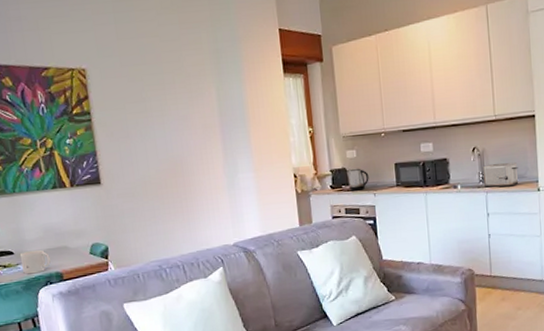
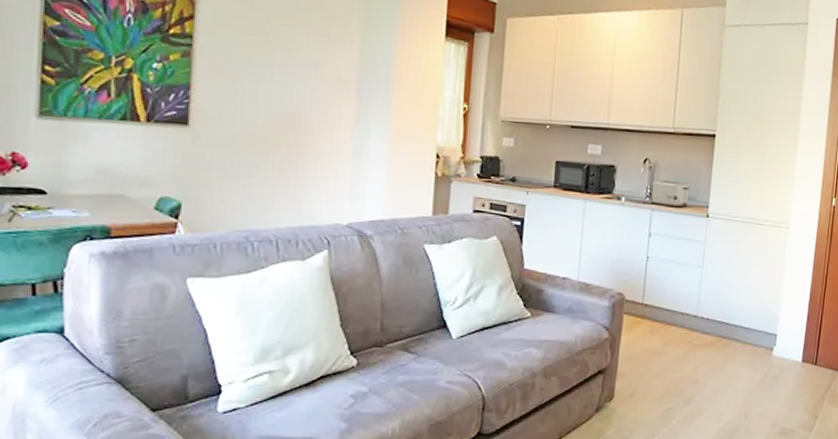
mug: present [19,250,51,275] -> none [53,193,98,224]
kettle: present [347,168,369,192] -> none [499,159,524,186]

